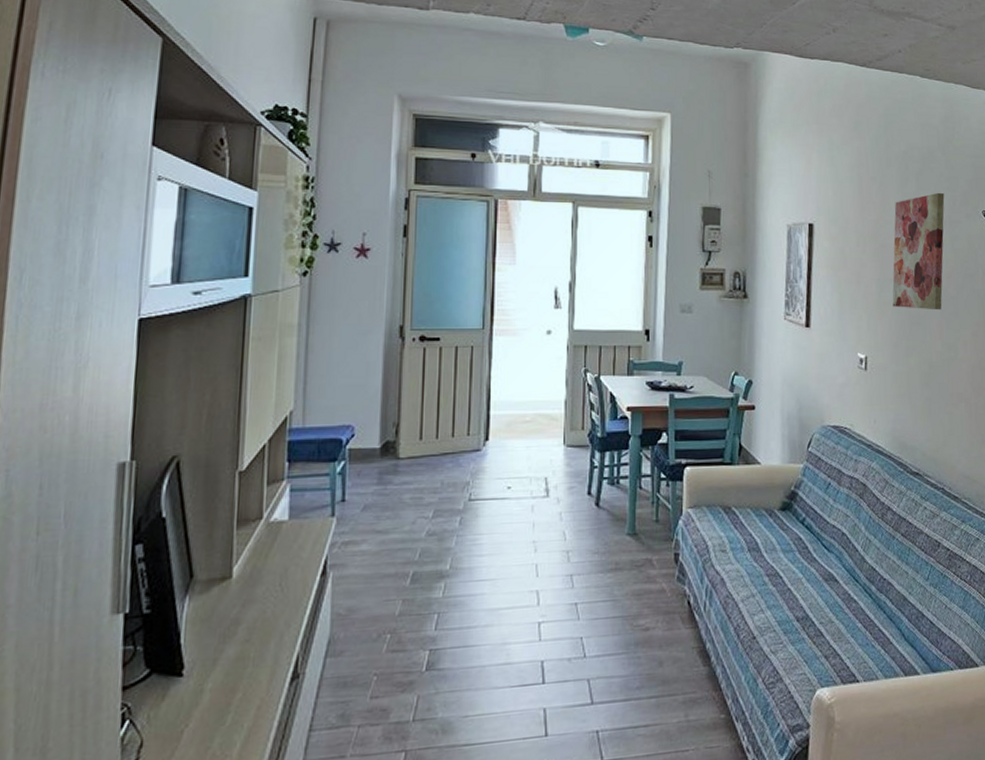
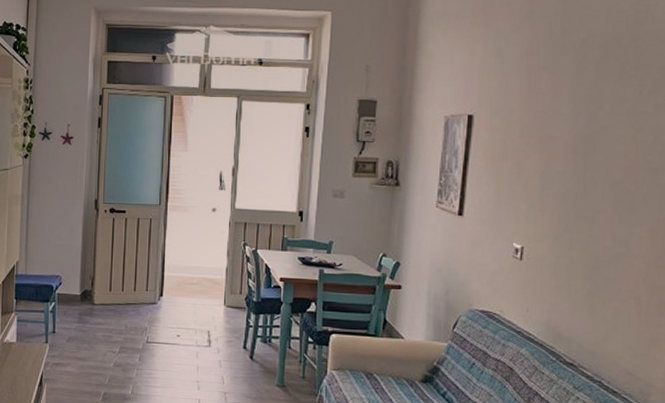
wall art: present [892,192,945,310] -> none [556,81,629,205]

